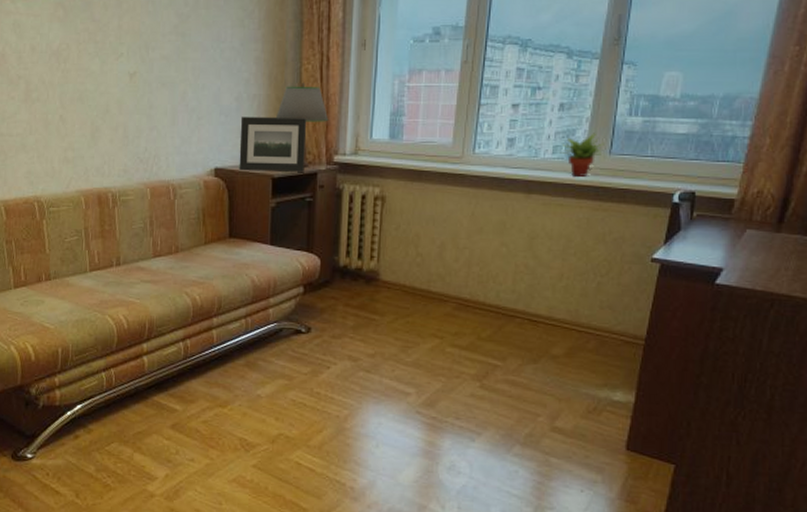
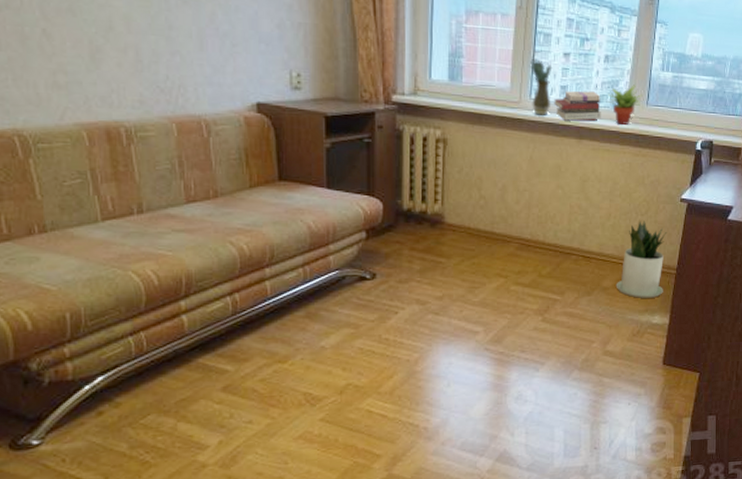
picture frame: present [239,116,307,172] -> none [285,46,361,111]
table lamp: present [276,83,329,168] -> none [326,14,385,107]
vase: none [475,110,499,170] -> present [530,56,553,116]
books: none [500,142,554,175] -> present [554,90,601,122]
planter: none [567,283,634,371] -> present [615,221,667,298]

